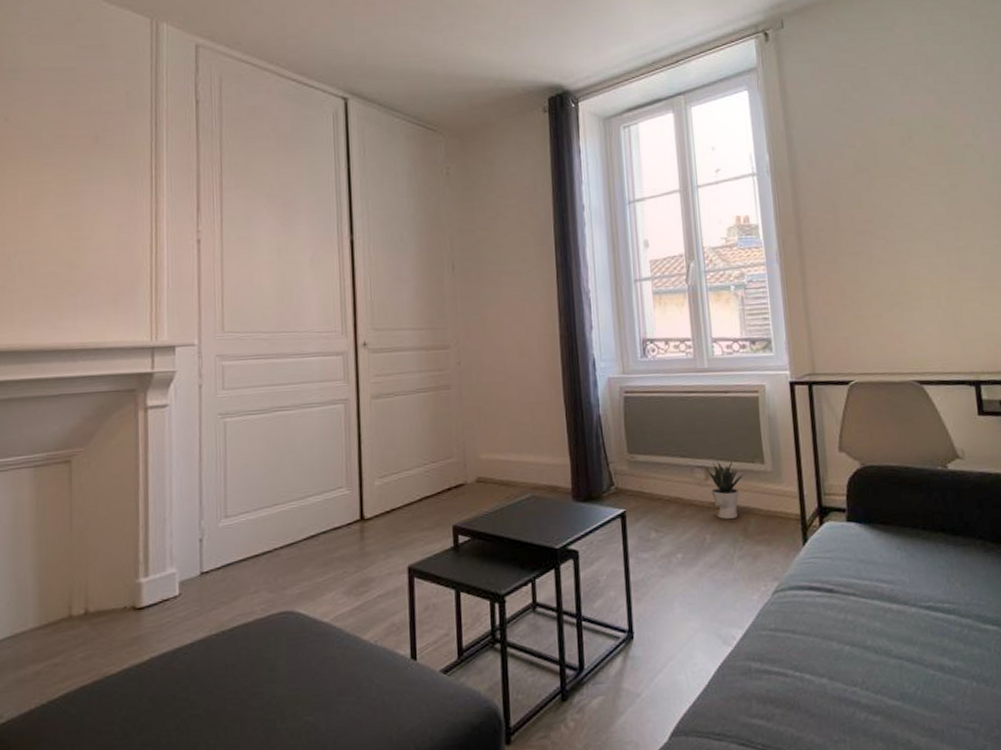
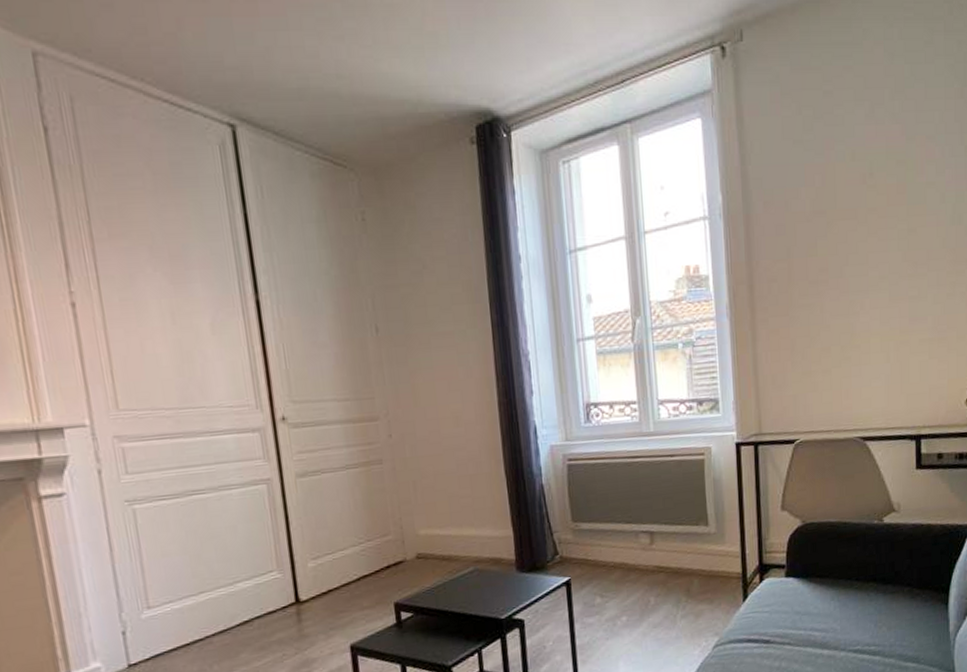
potted plant: present [705,461,745,519] -> none [650,525,689,581]

